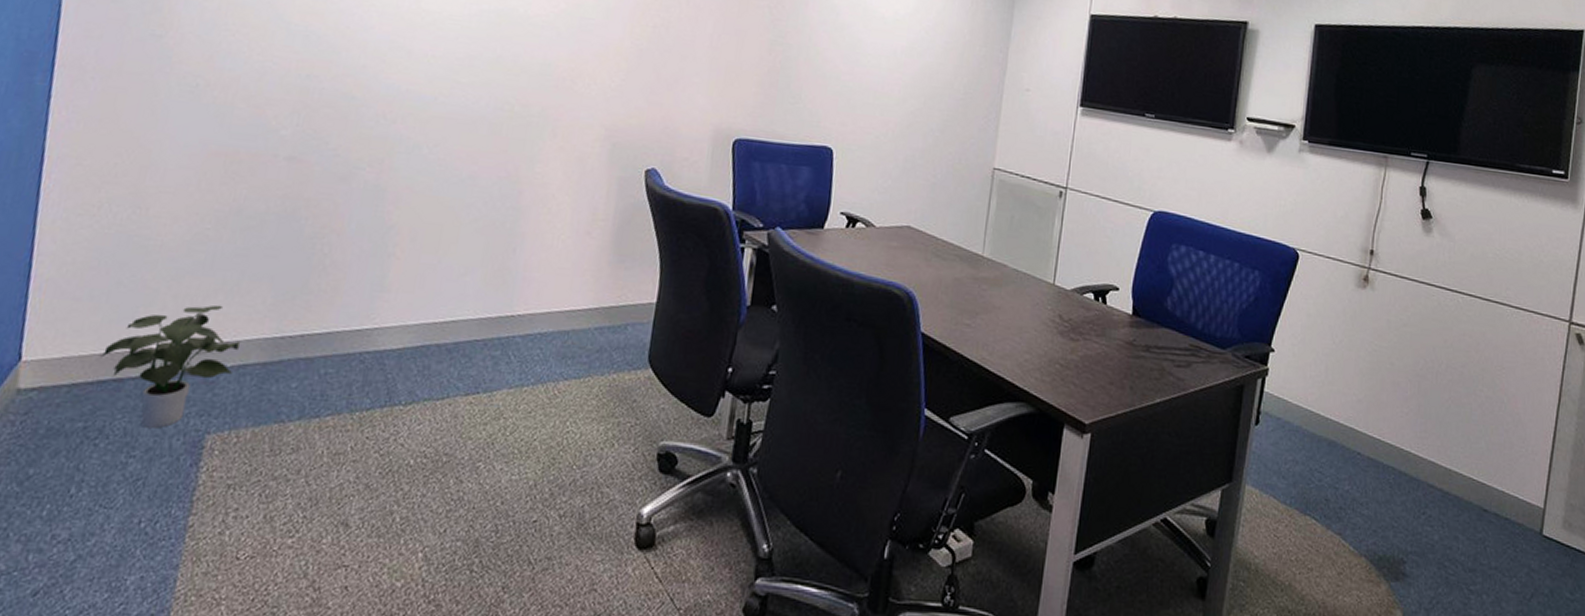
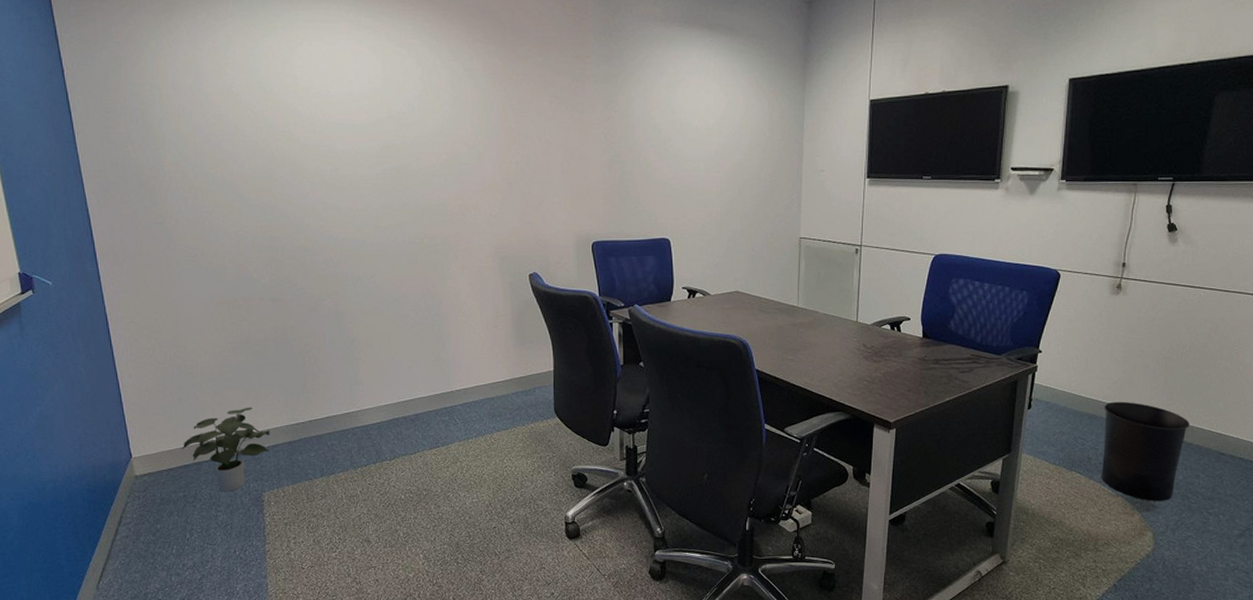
waste bin: none [1341,426,1447,568] -> present [1101,401,1190,501]

